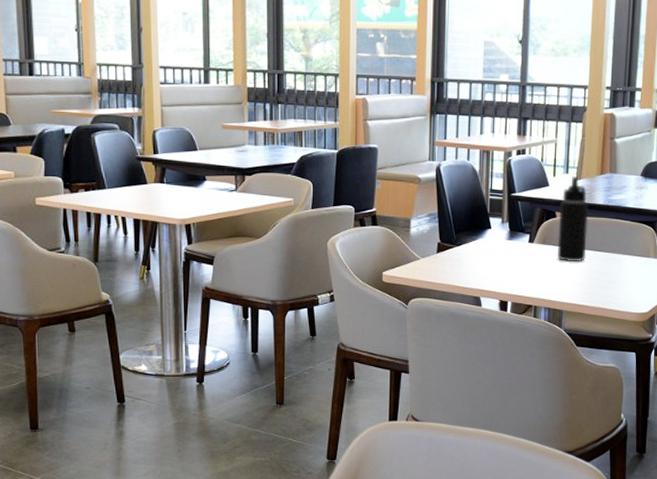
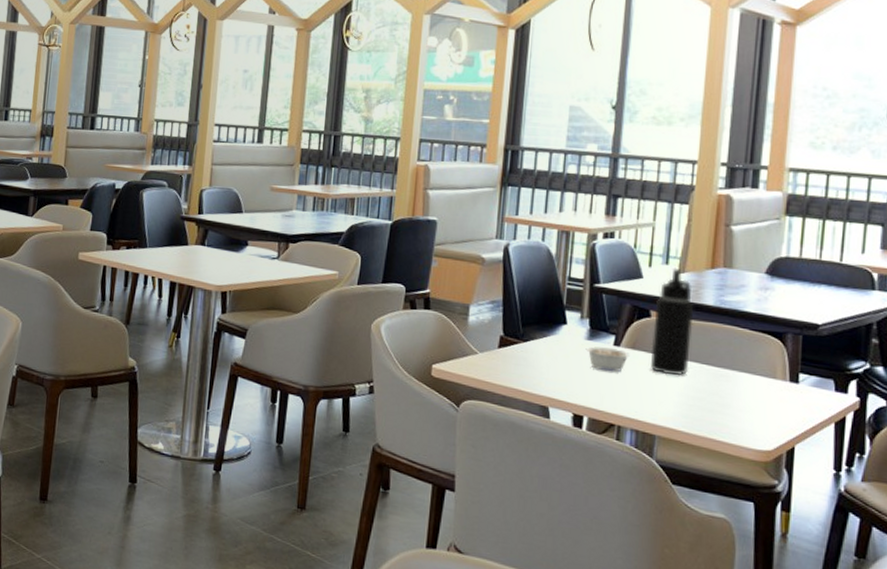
legume: none [507,245,543,264] -> present [585,346,631,372]

